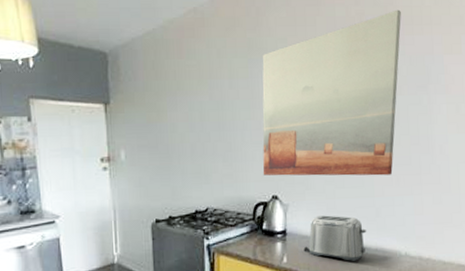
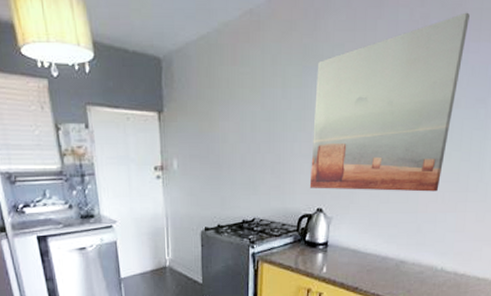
toaster: present [303,215,367,261] -> none [343,229,406,274]

